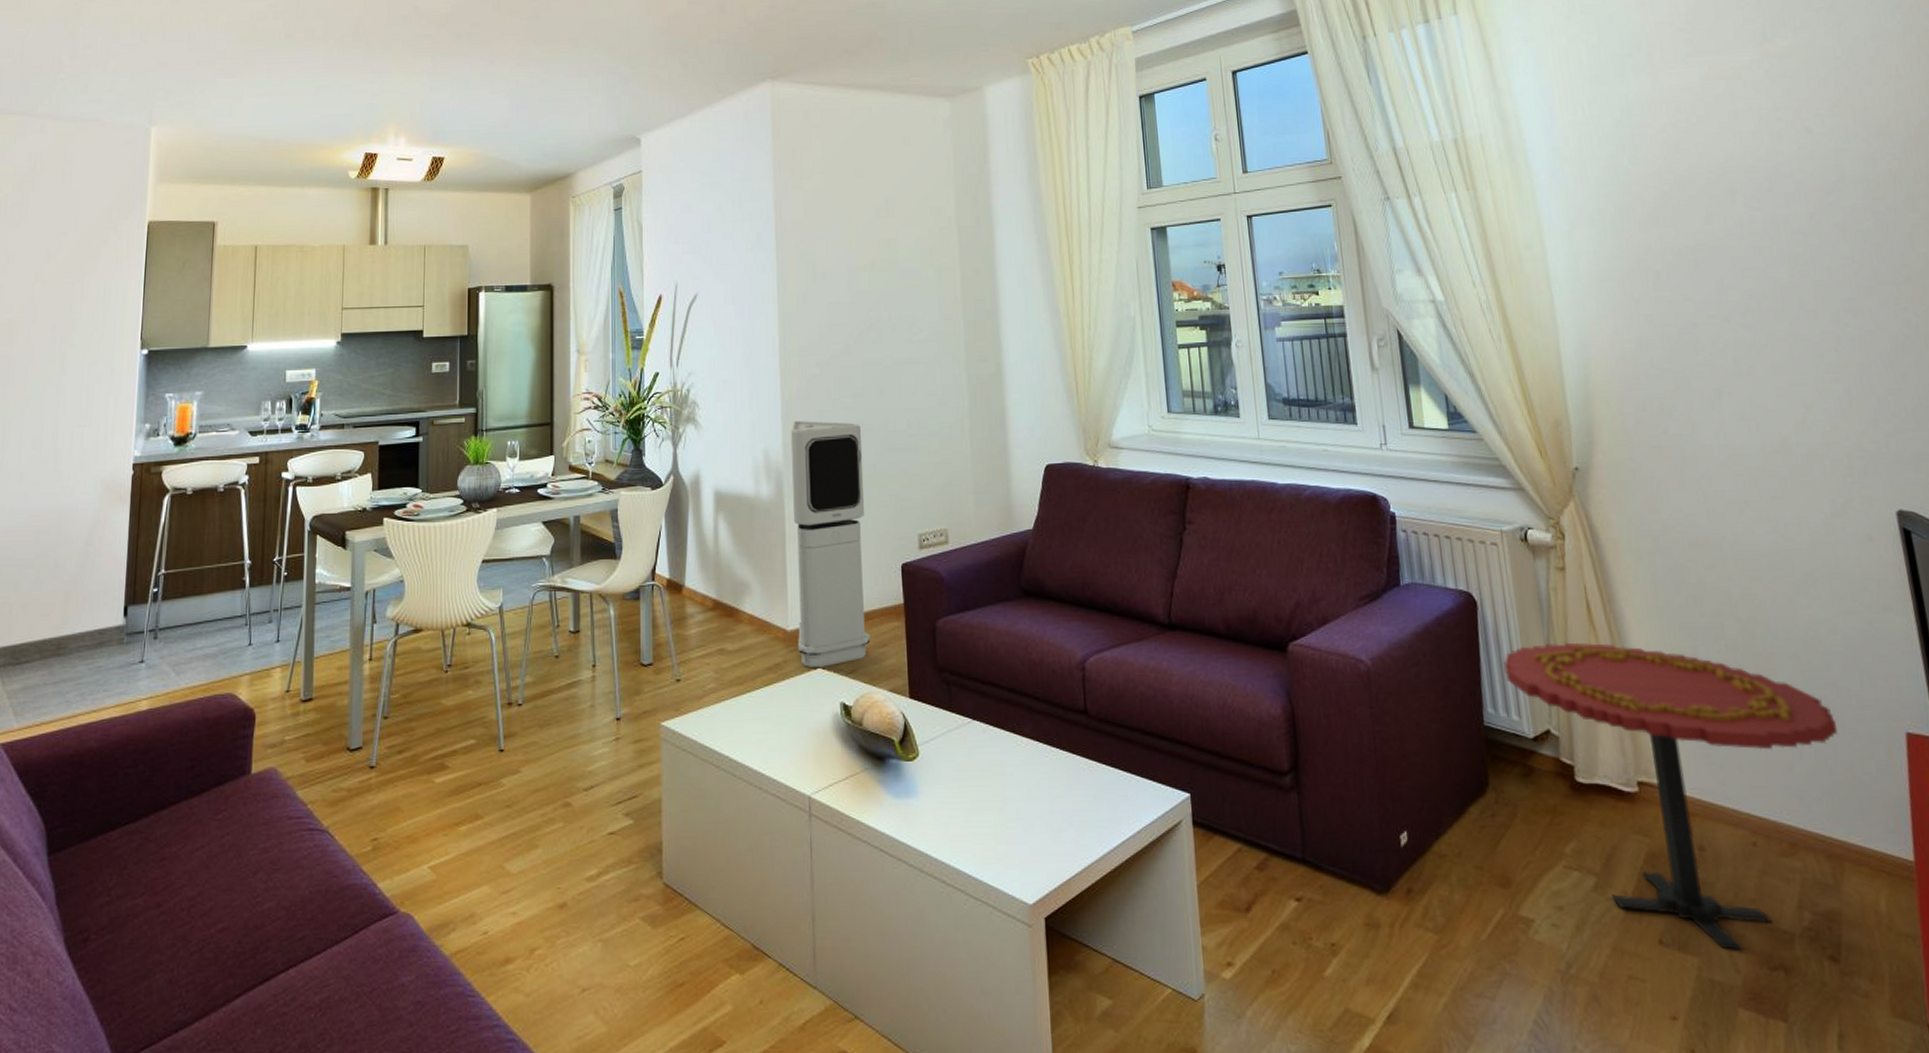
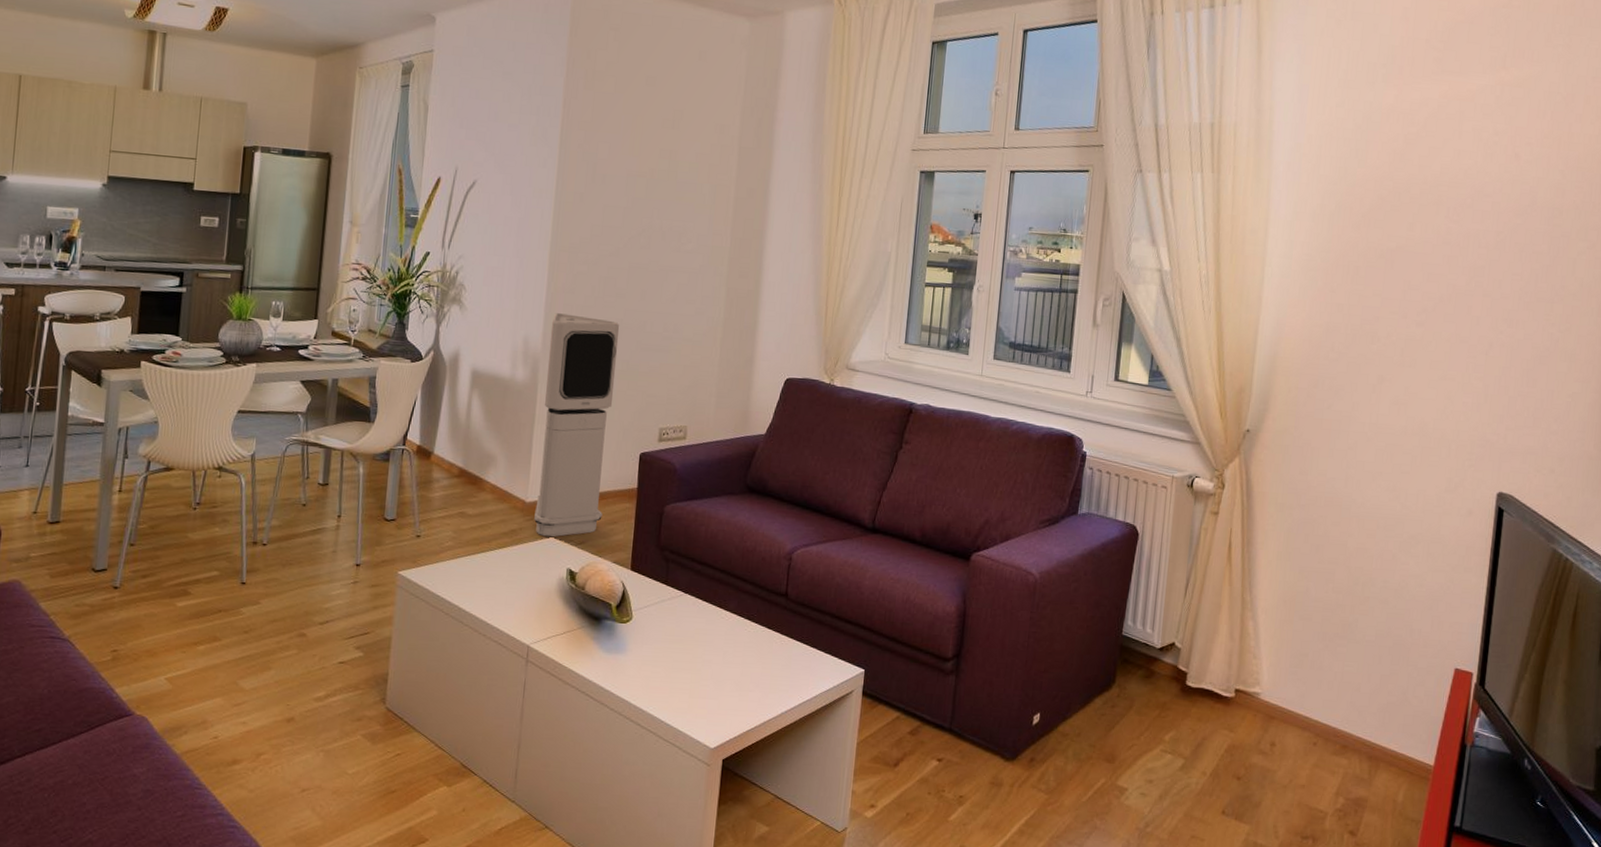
side table: present [1503,642,1838,950] -> none [1149,572,1403,822]

